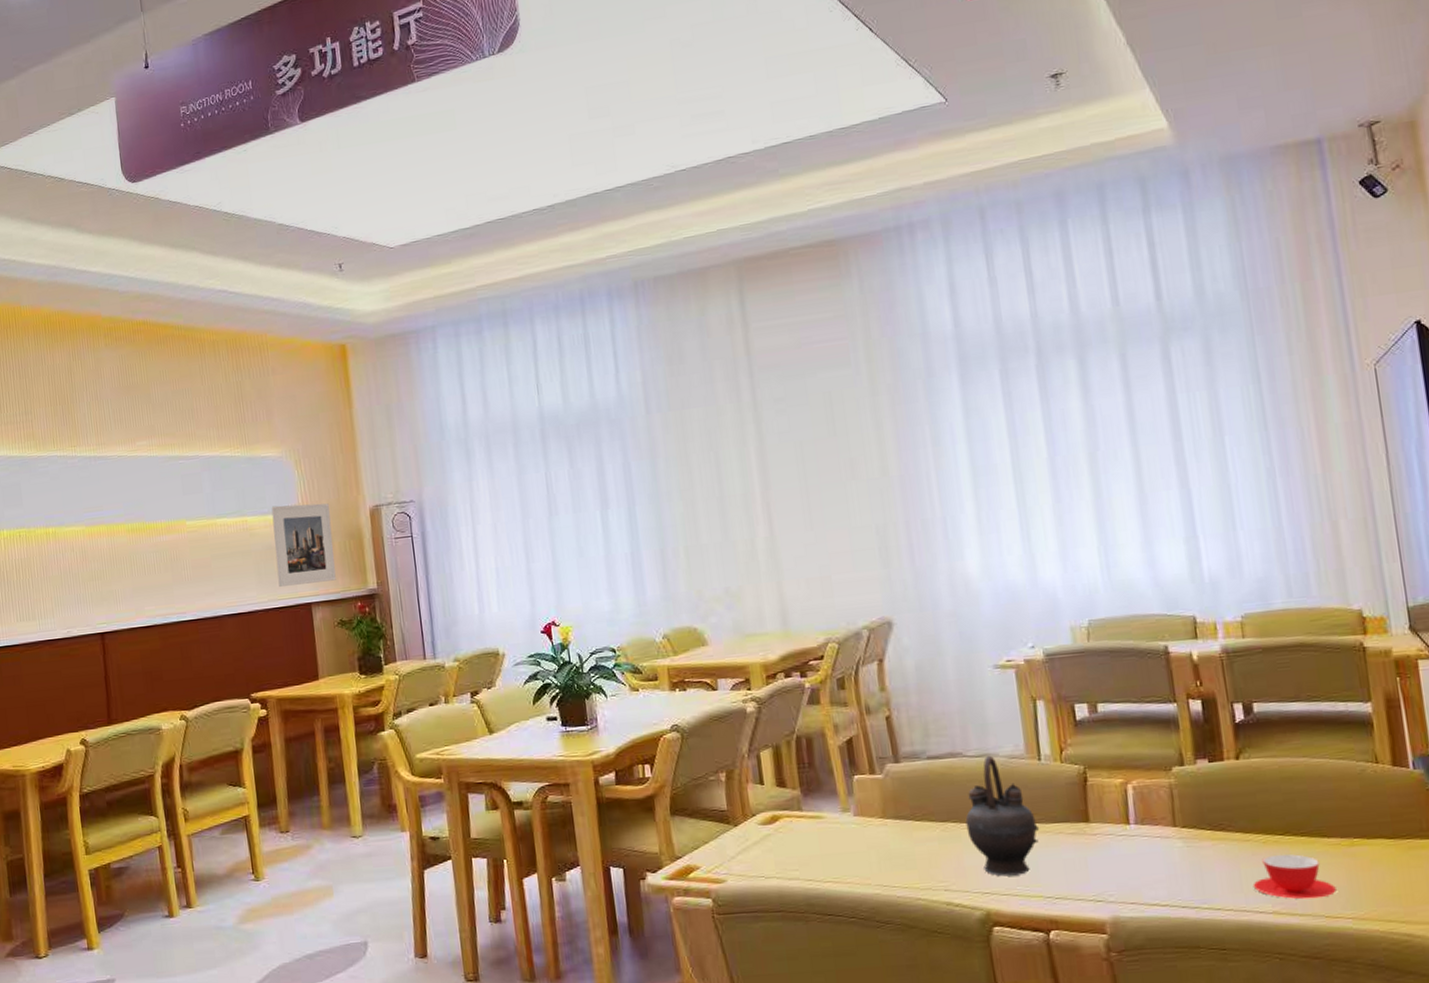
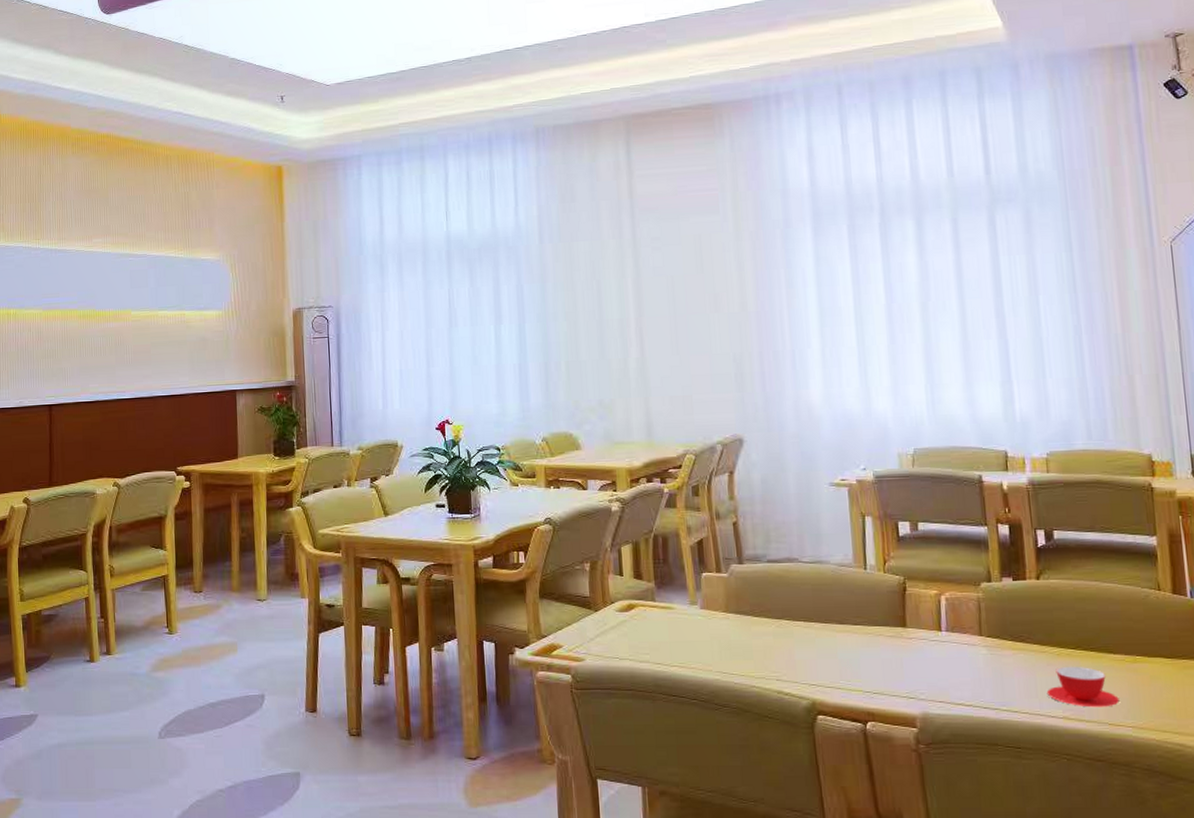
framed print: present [271,503,336,588] -> none [207,302,260,375]
teapot: present [965,755,1040,877] -> none [798,562,863,671]

